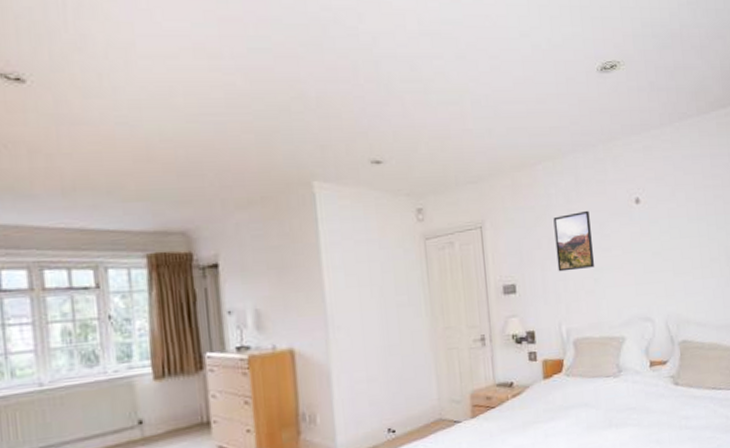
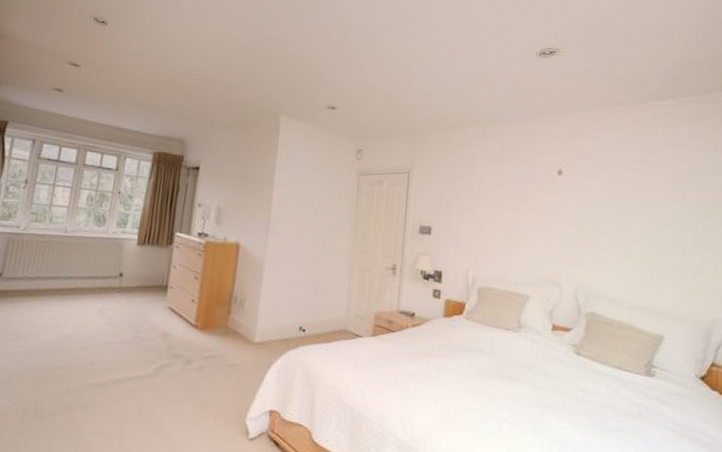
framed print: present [553,210,594,272] -> none [473,173,511,225]

